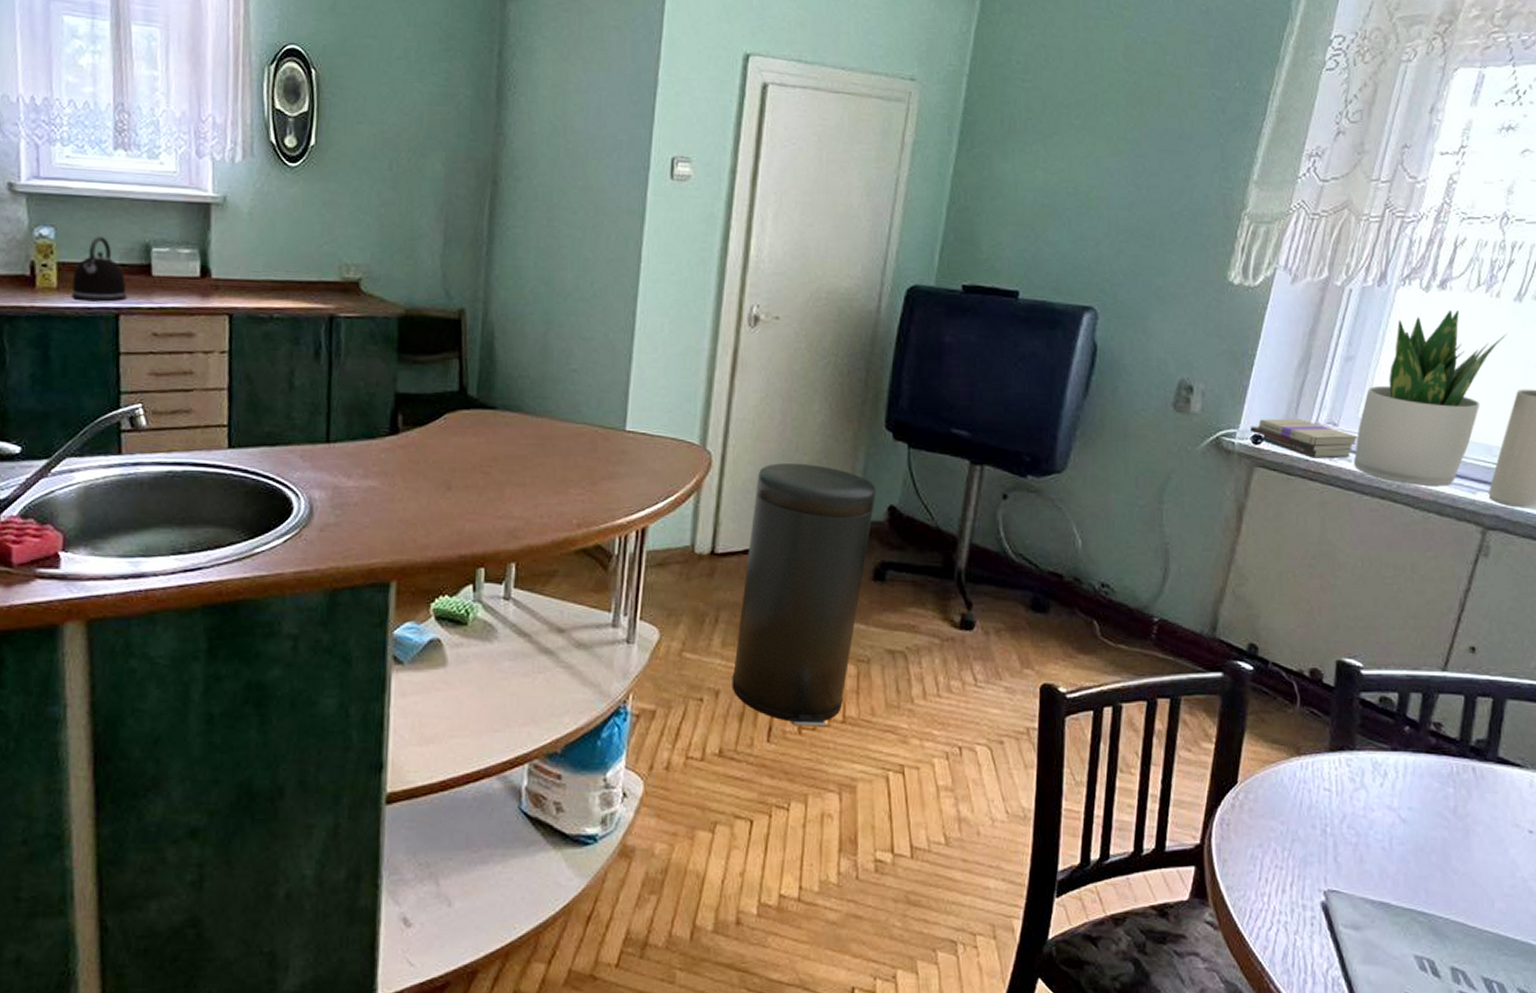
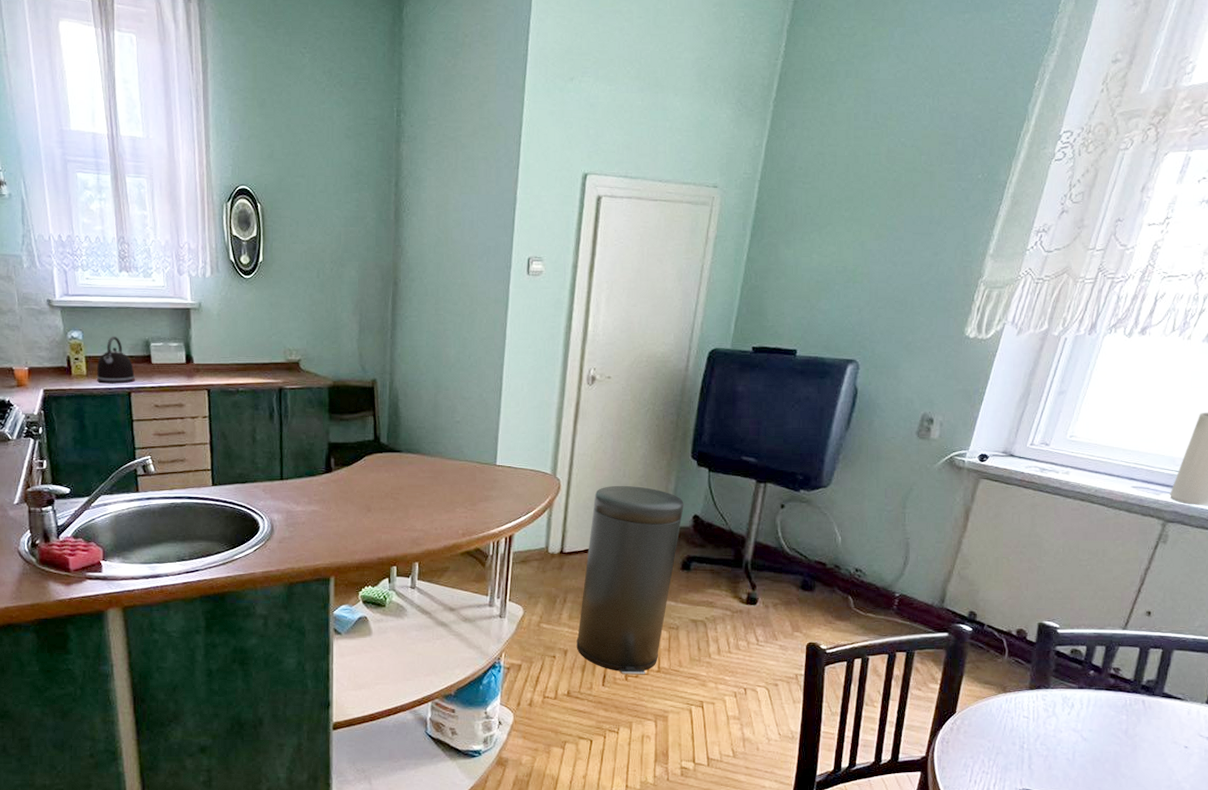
books: present [1249,418,1358,459] -> none [977,441,1065,471]
planter: present [1354,310,1508,486] -> none [1061,352,1195,490]

